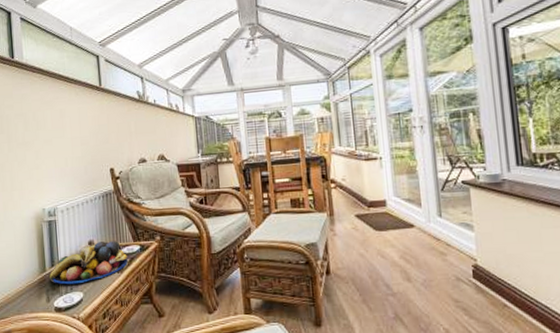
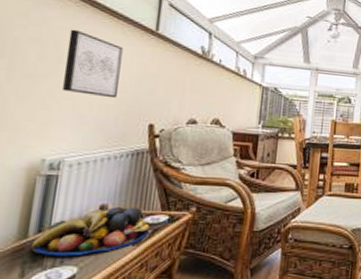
wall art: none [40,99,82,152] -> present [63,29,123,99]

